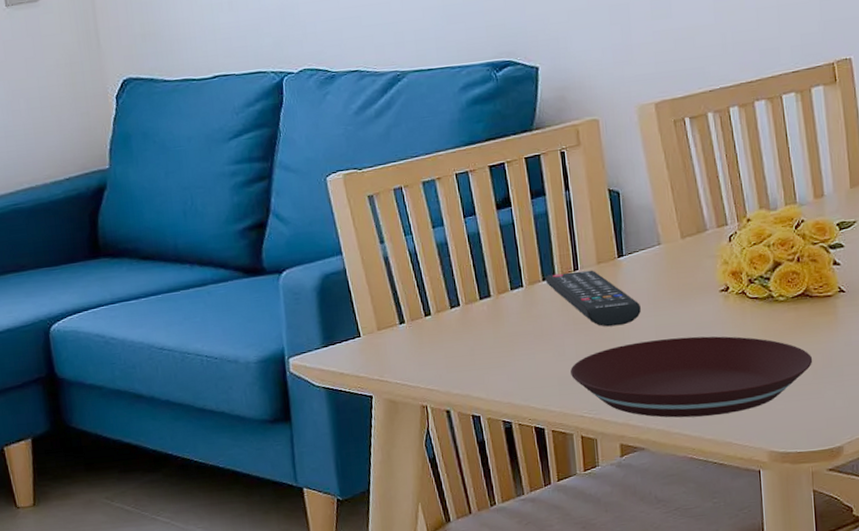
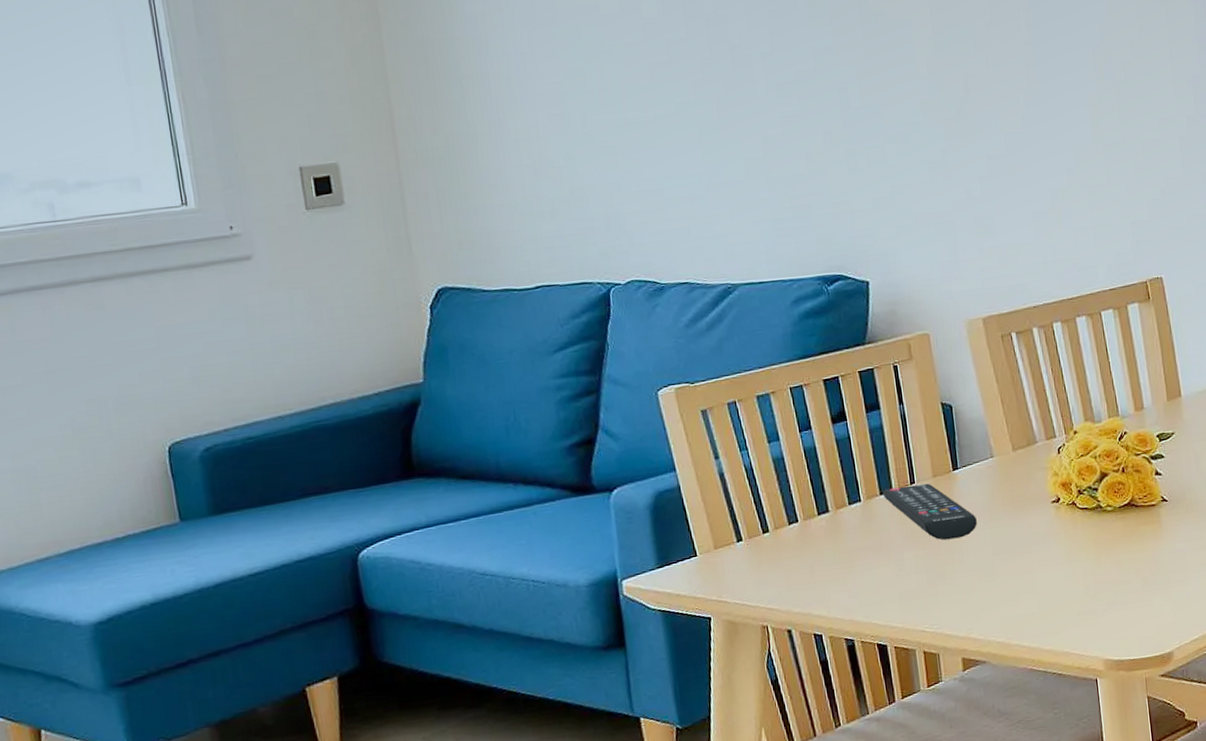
plate: present [570,336,813,418] -> none [911,546,1141,630]

